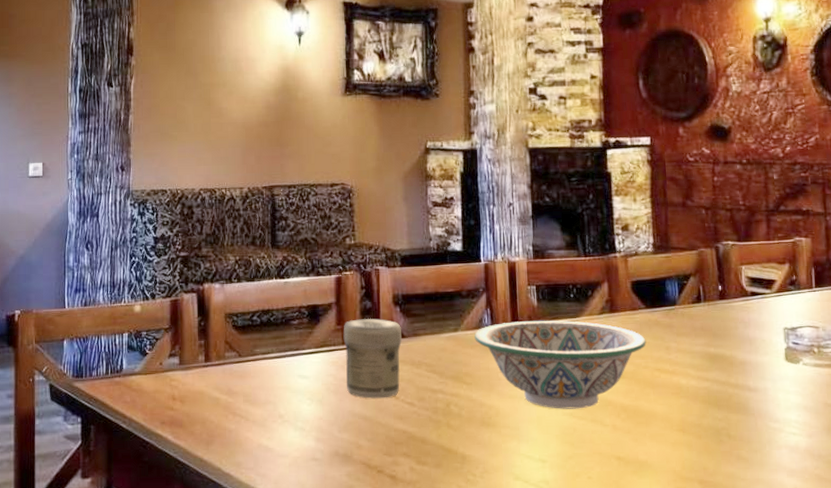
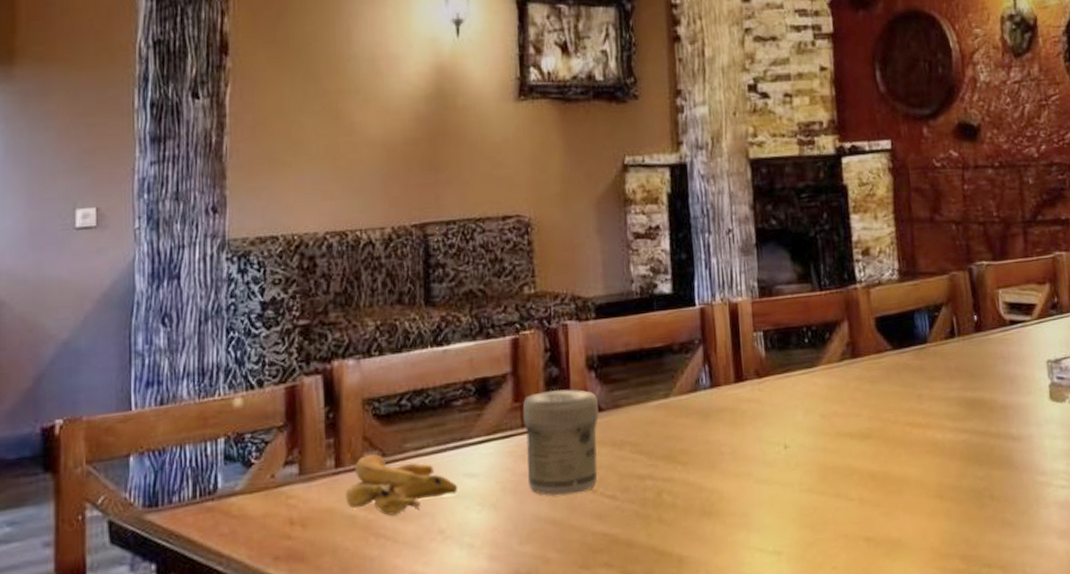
banana: none [212,355,293,401] -> present [345,454,457,516]
decorative bowl: present [474,321,646,409] -> none [690,372,895,485]

